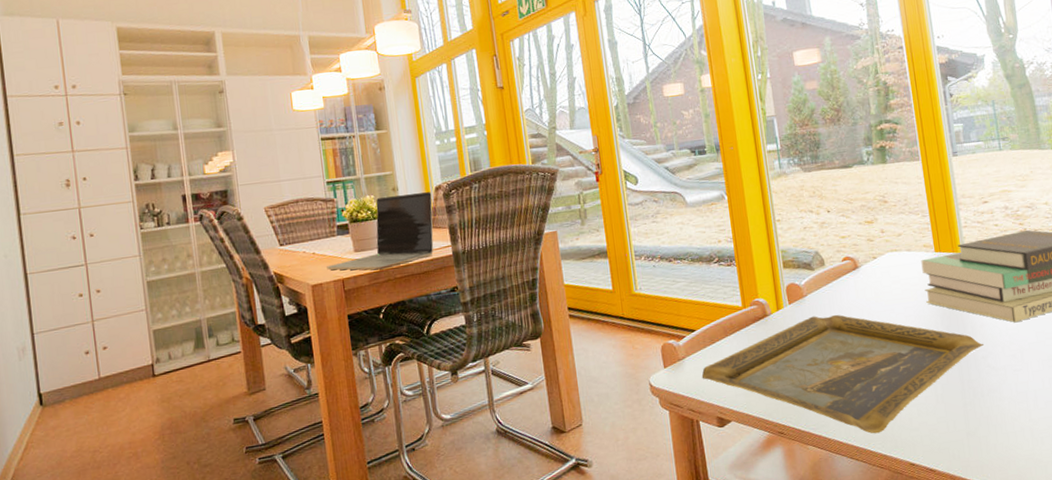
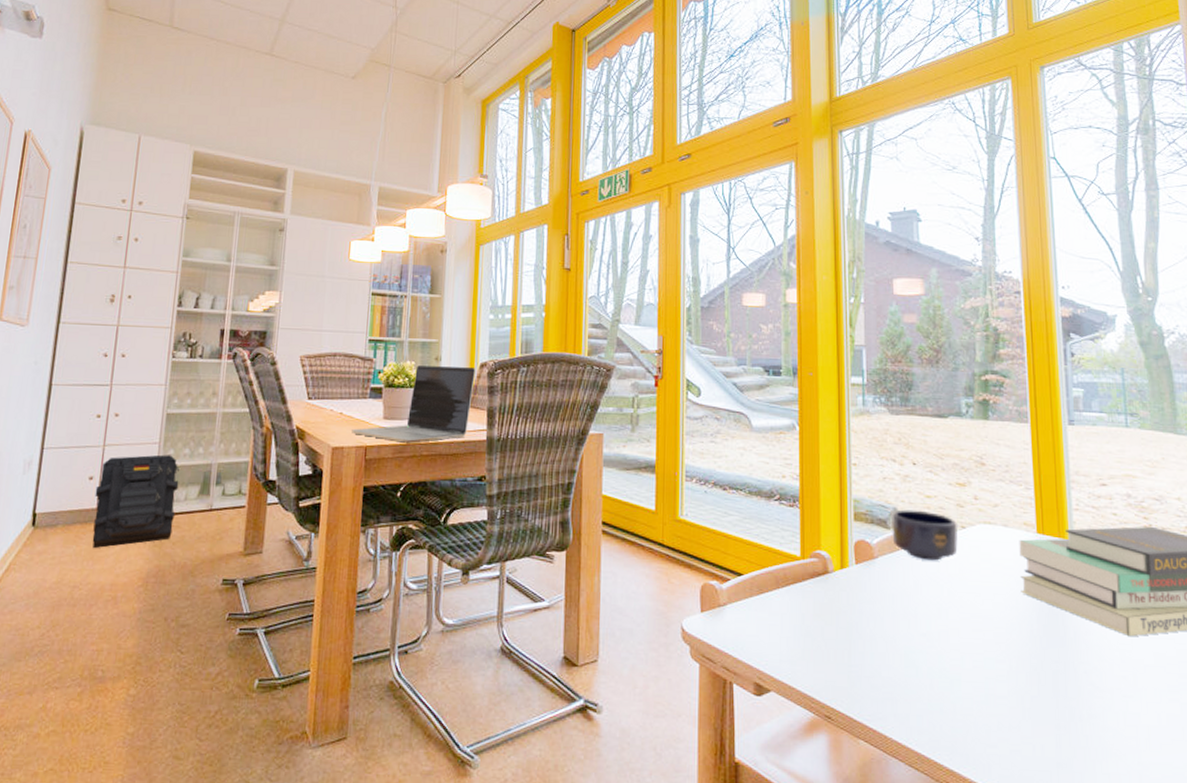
backpack: none [94,318,177,415] -> present [92,454,179,549]
tray: present [701,314,984,434] -> none [743,583,1087,742]
mug: none [814,249,872,291] -> present [890,509,958,561]

